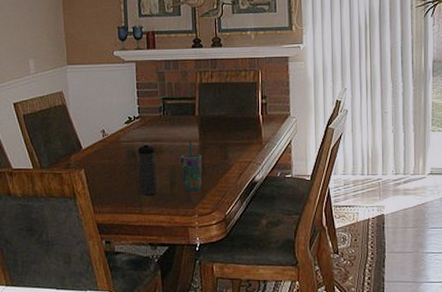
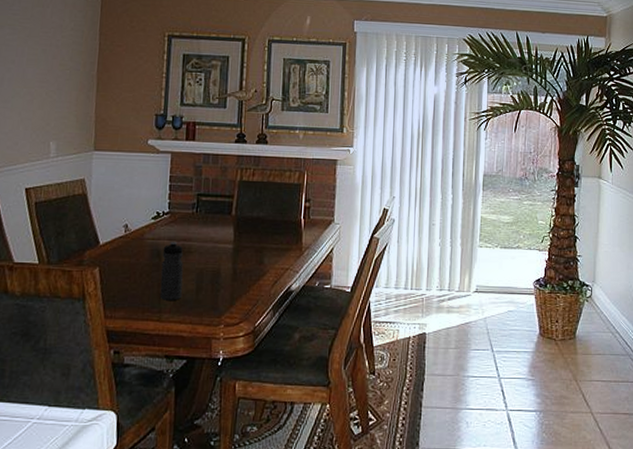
cup: present [180,139,202,192] -> none [210,241,234,298]

